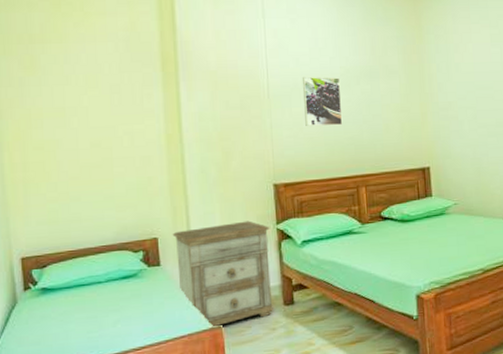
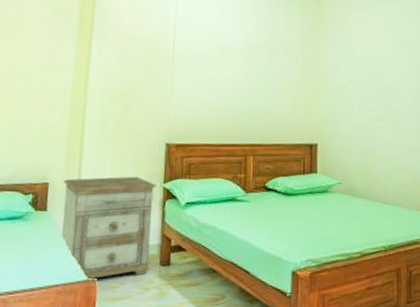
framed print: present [302,76,343,127] -> none [203,45,241,95]

